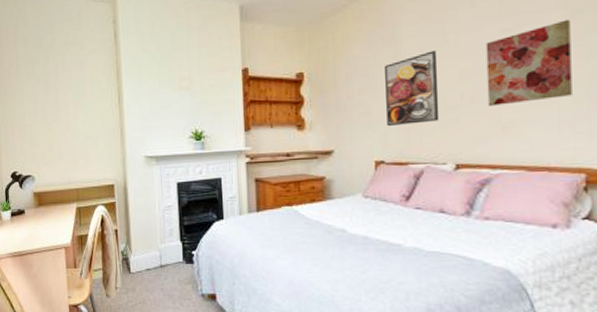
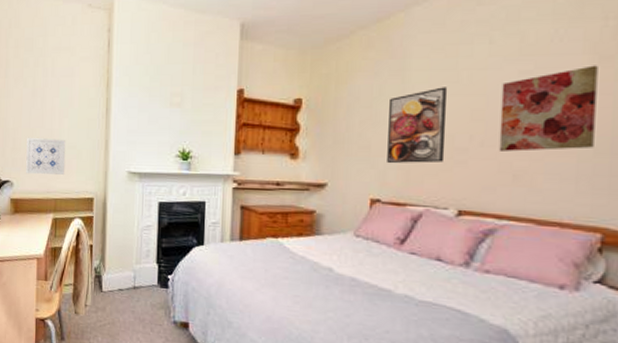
wall art: none [44,131,84,168] -> present [26,137,66,175]

